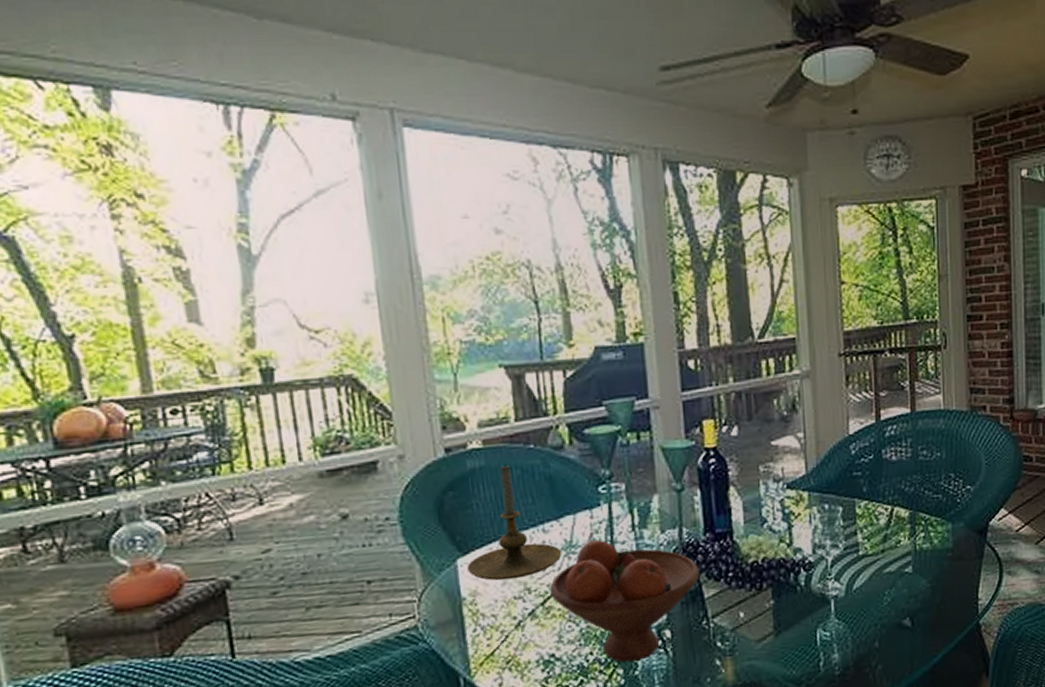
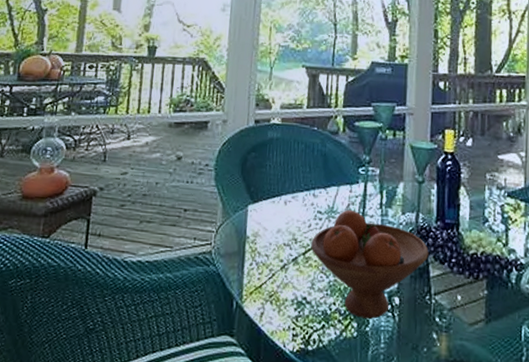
candle holder: present [468,465,562,581] -> none [255,139,325,230]

